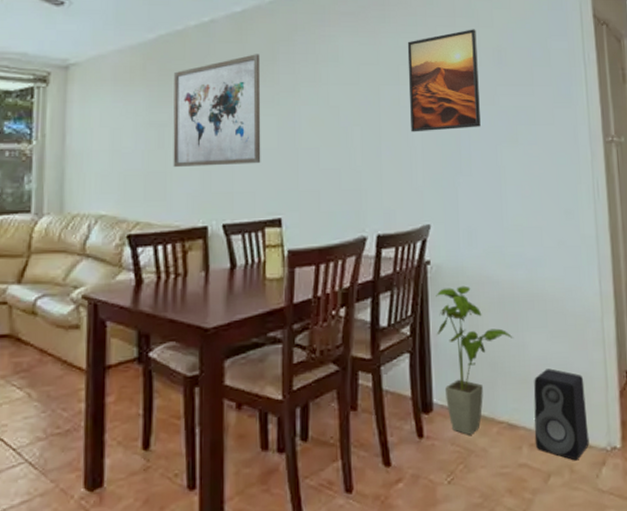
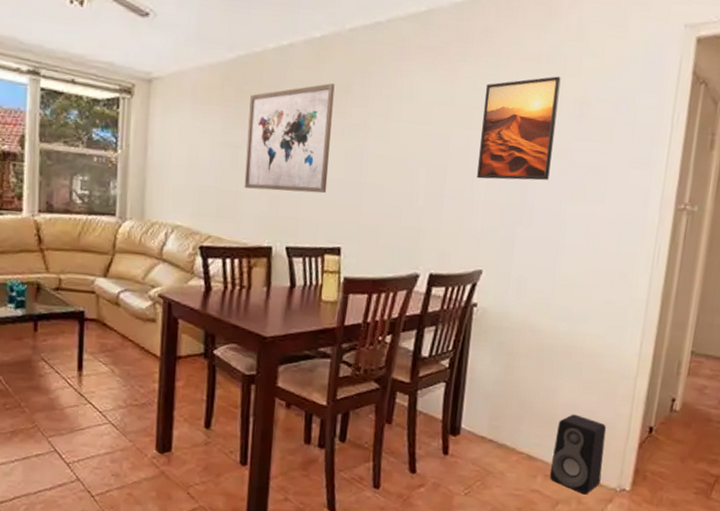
house plant: present [436,285,514,435] -> none [473,330,547,459]

